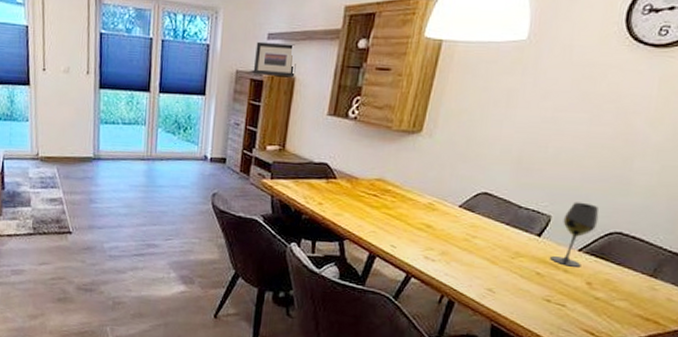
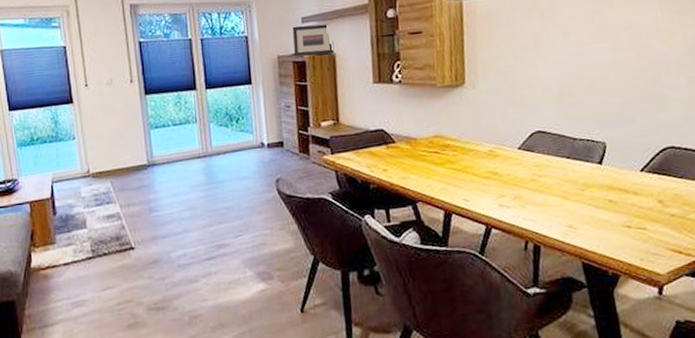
wineglass: present [550,202,600,267] -> none [617,124,650,189]

